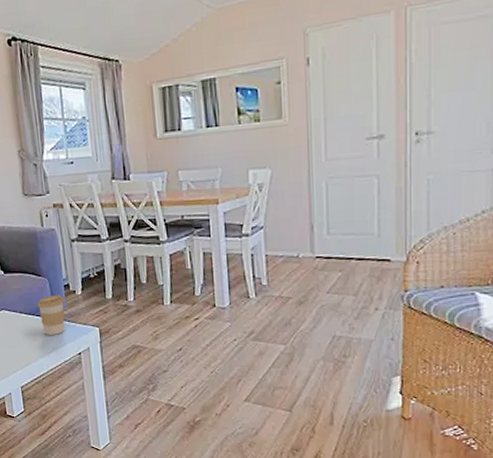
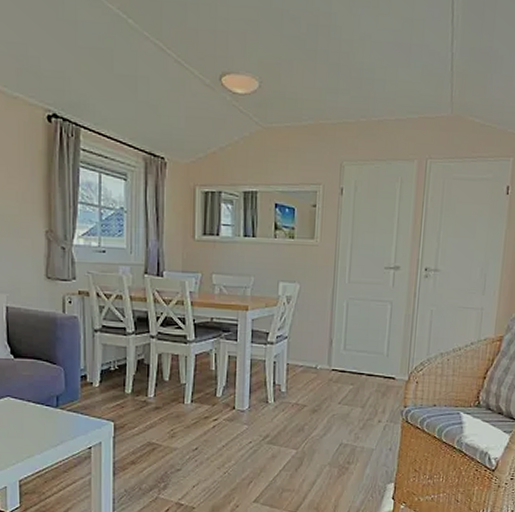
coffee cup: present [37,294,65,335] -> none [48,384,79,427]

